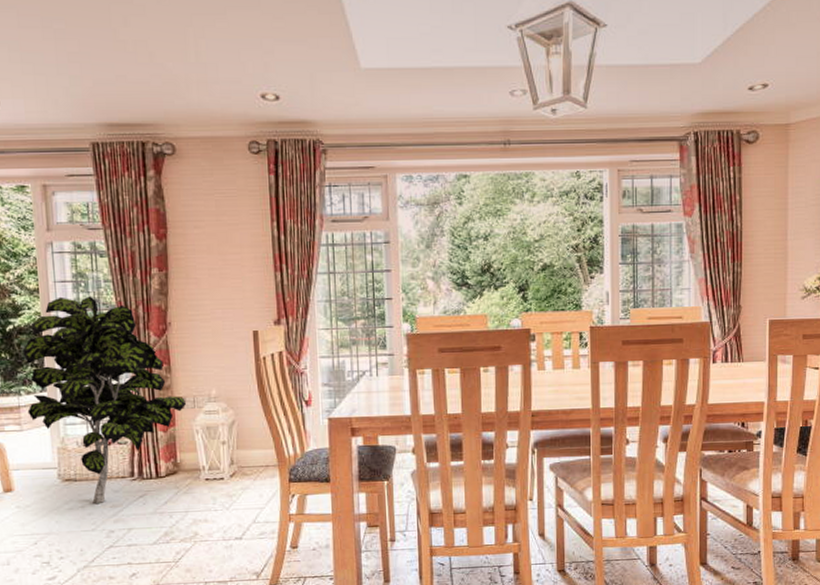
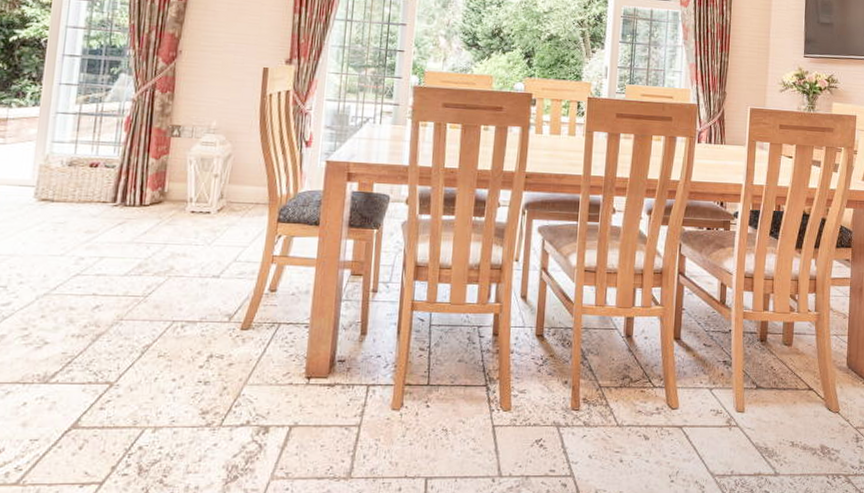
indoor plant: present [22,296,187,503] -> none [15,13,185,227]

